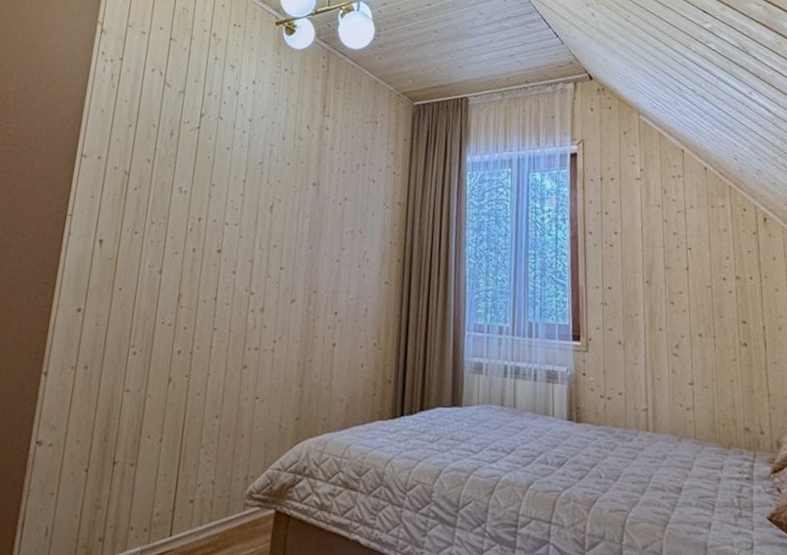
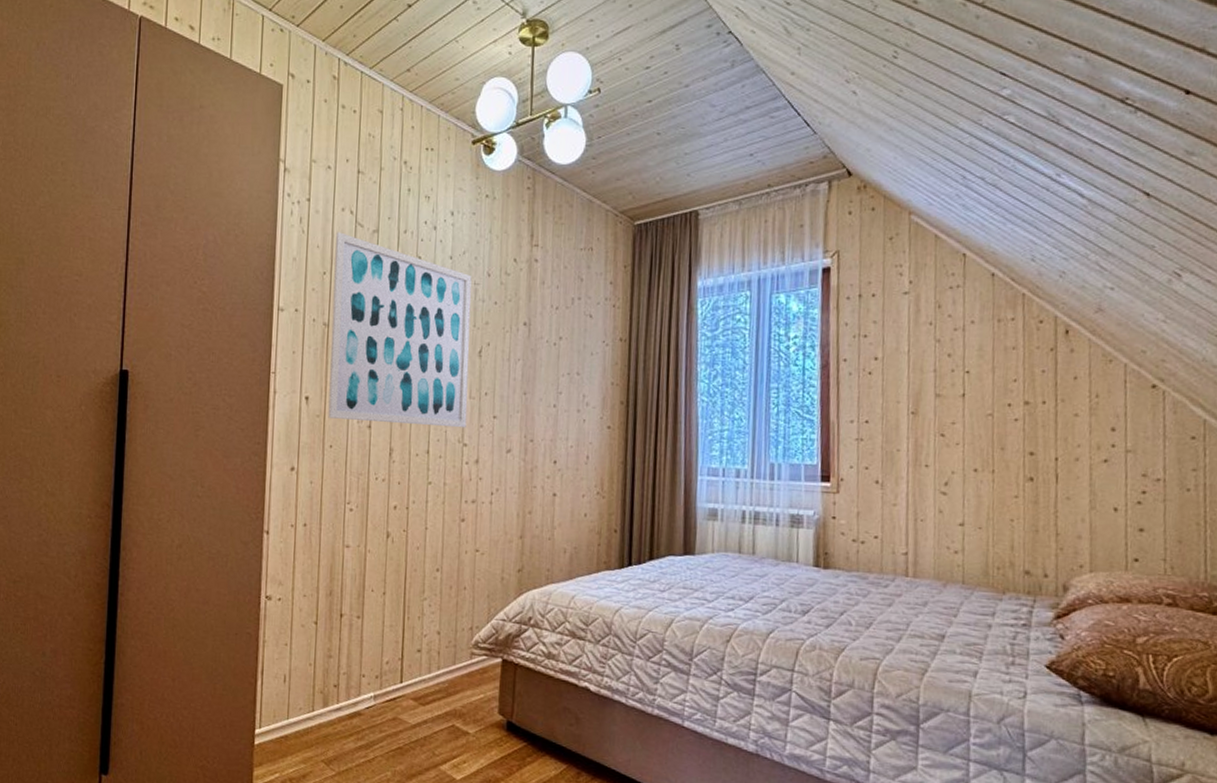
wall art: none [120,90,268,278] -> present [328,232,472,428]

